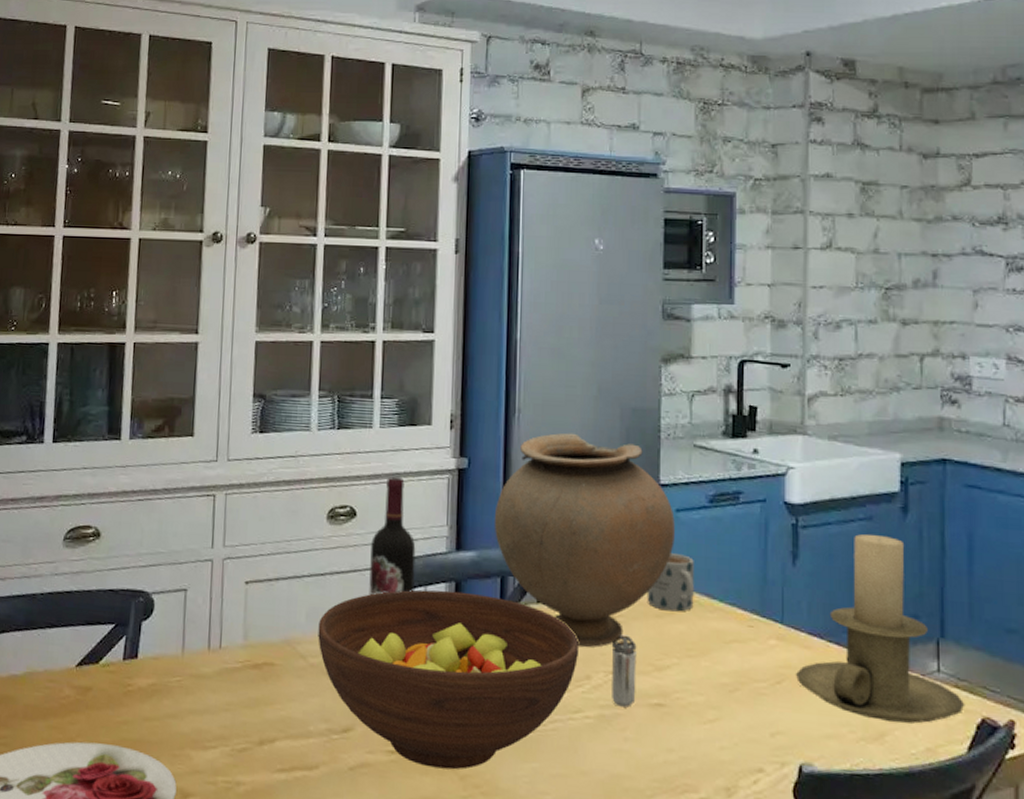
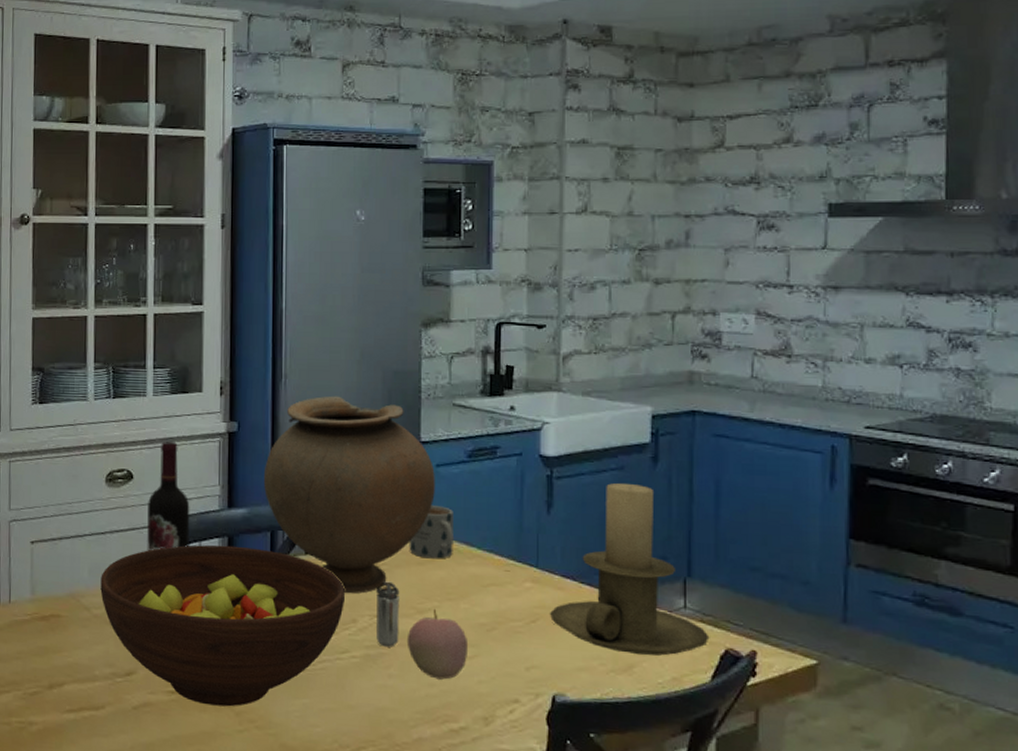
apple: none [644,665,710,745] -> present [406,608,469,680]

